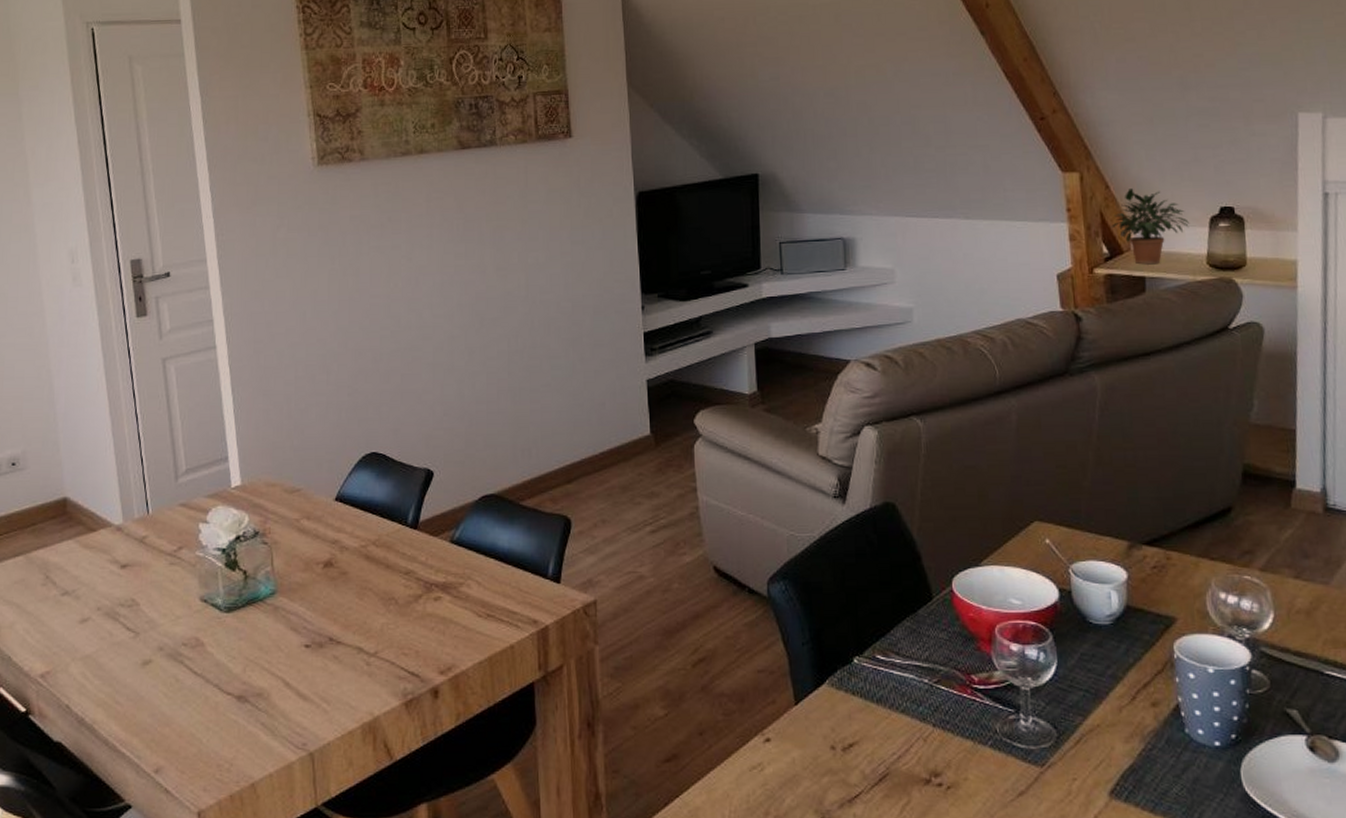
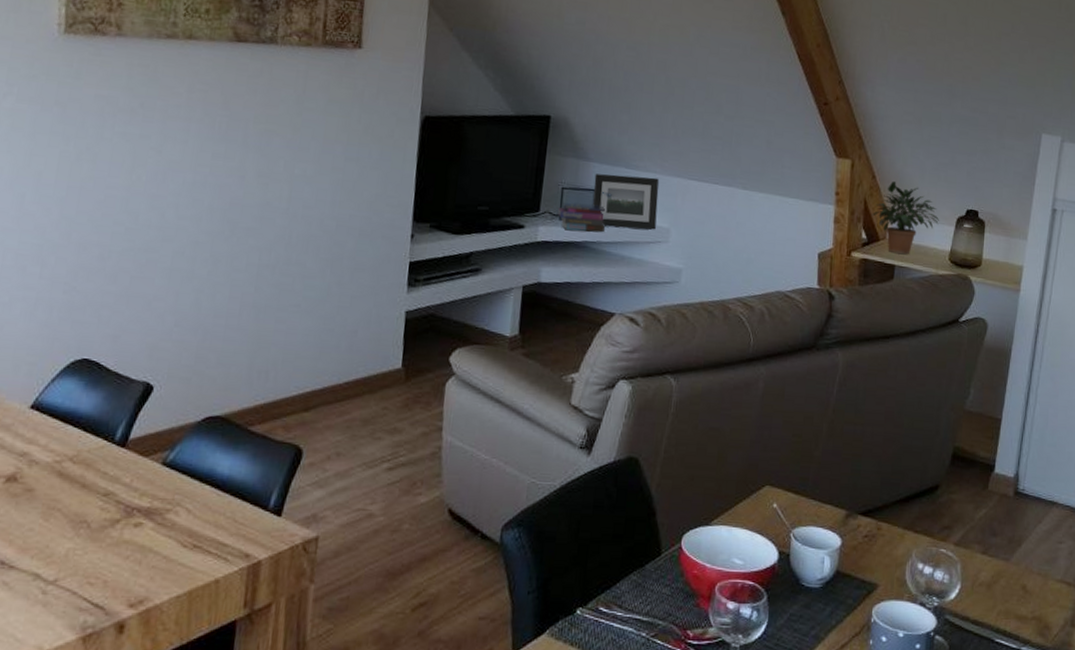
books: none [779,255,829,284] -> present [558,203,606,233]
picture frame: none [810,220,879,275] -> present [593,173,659,230]

